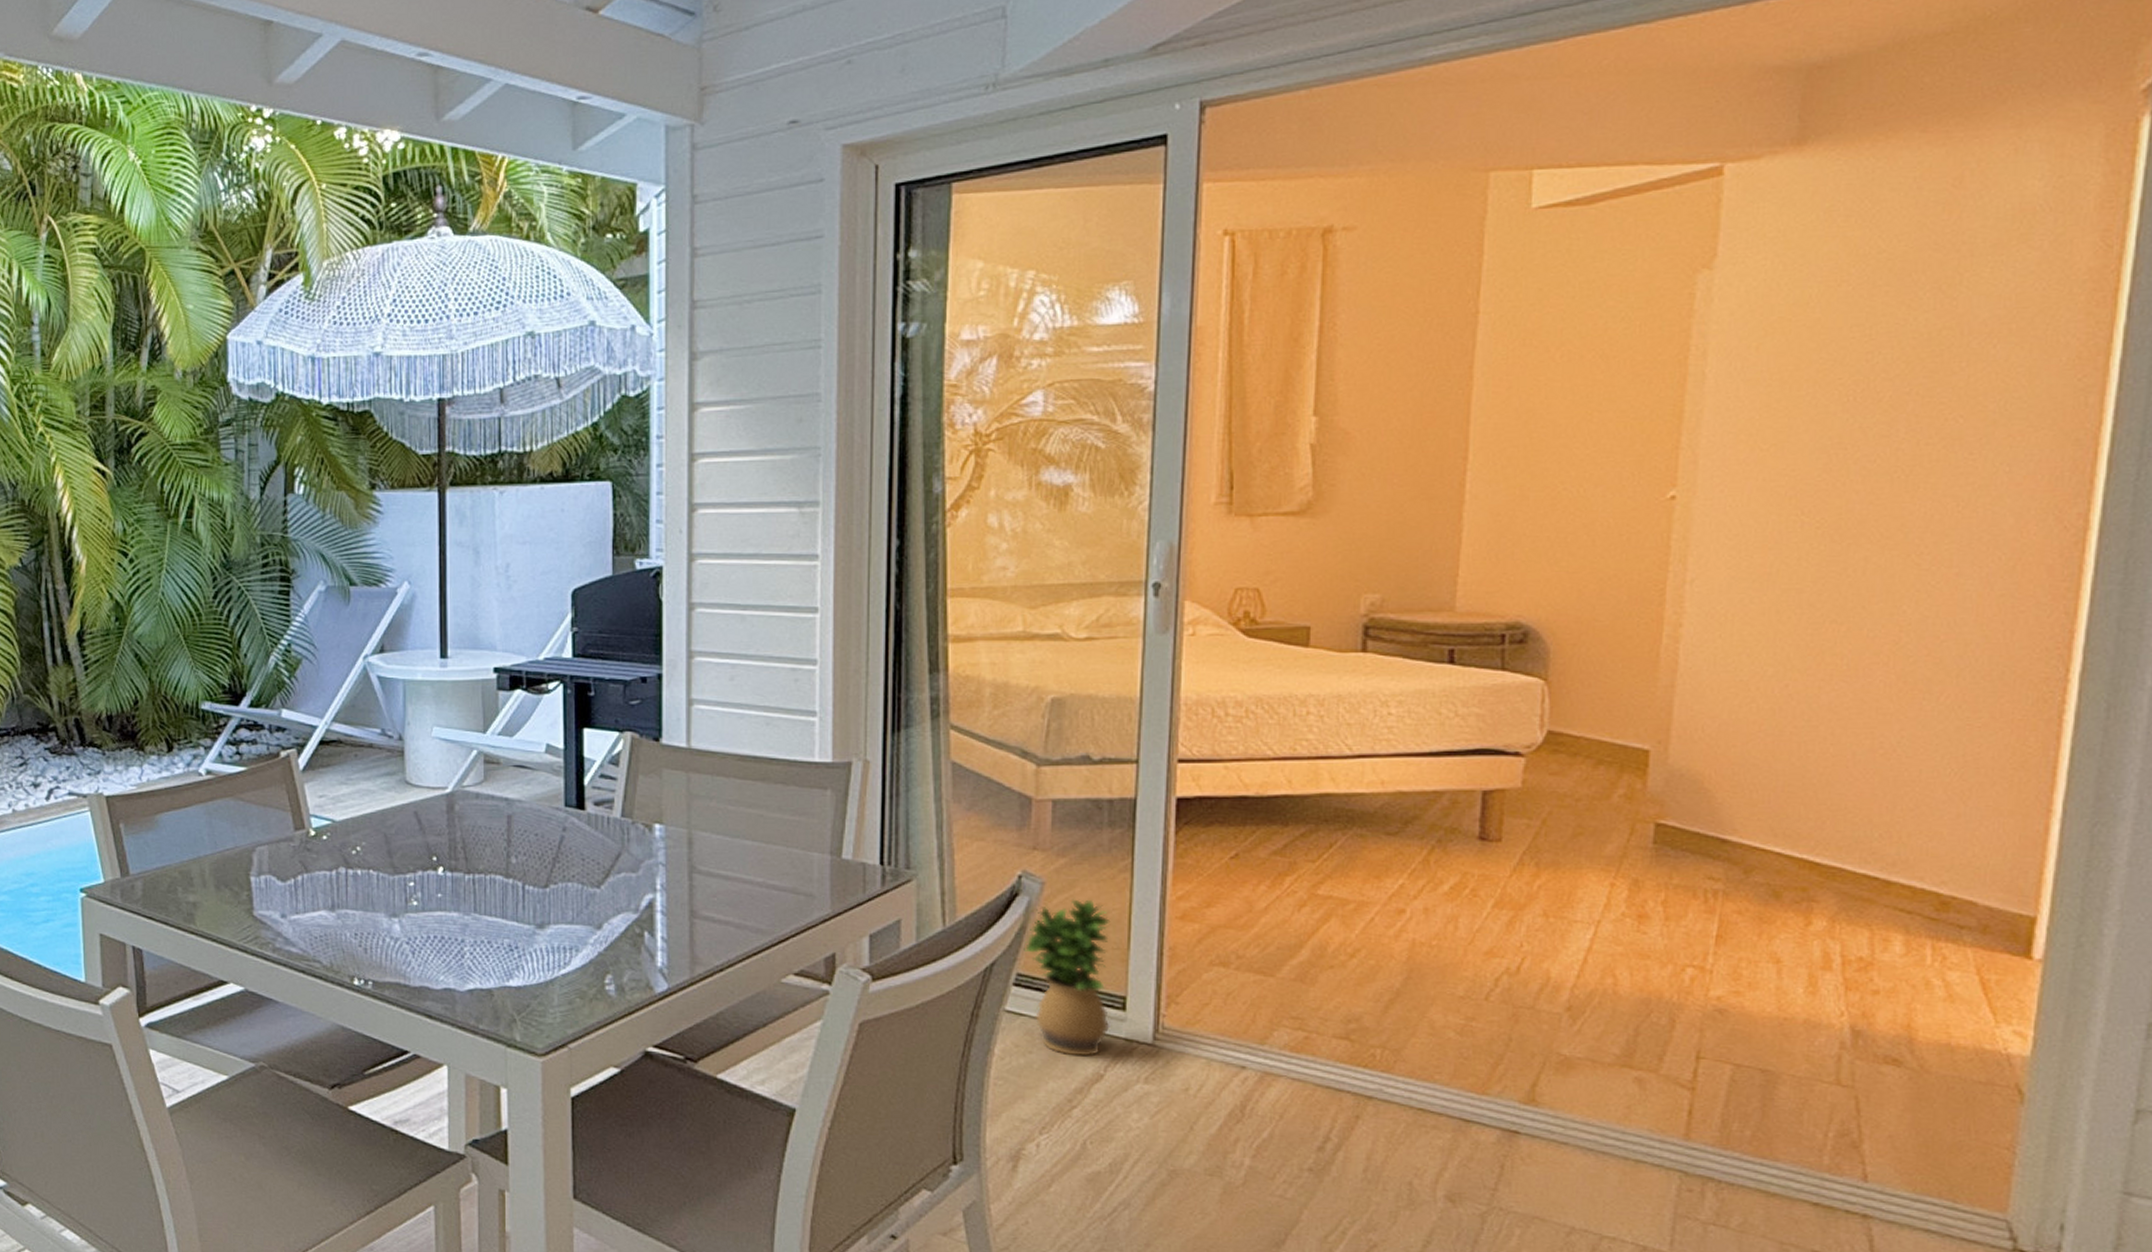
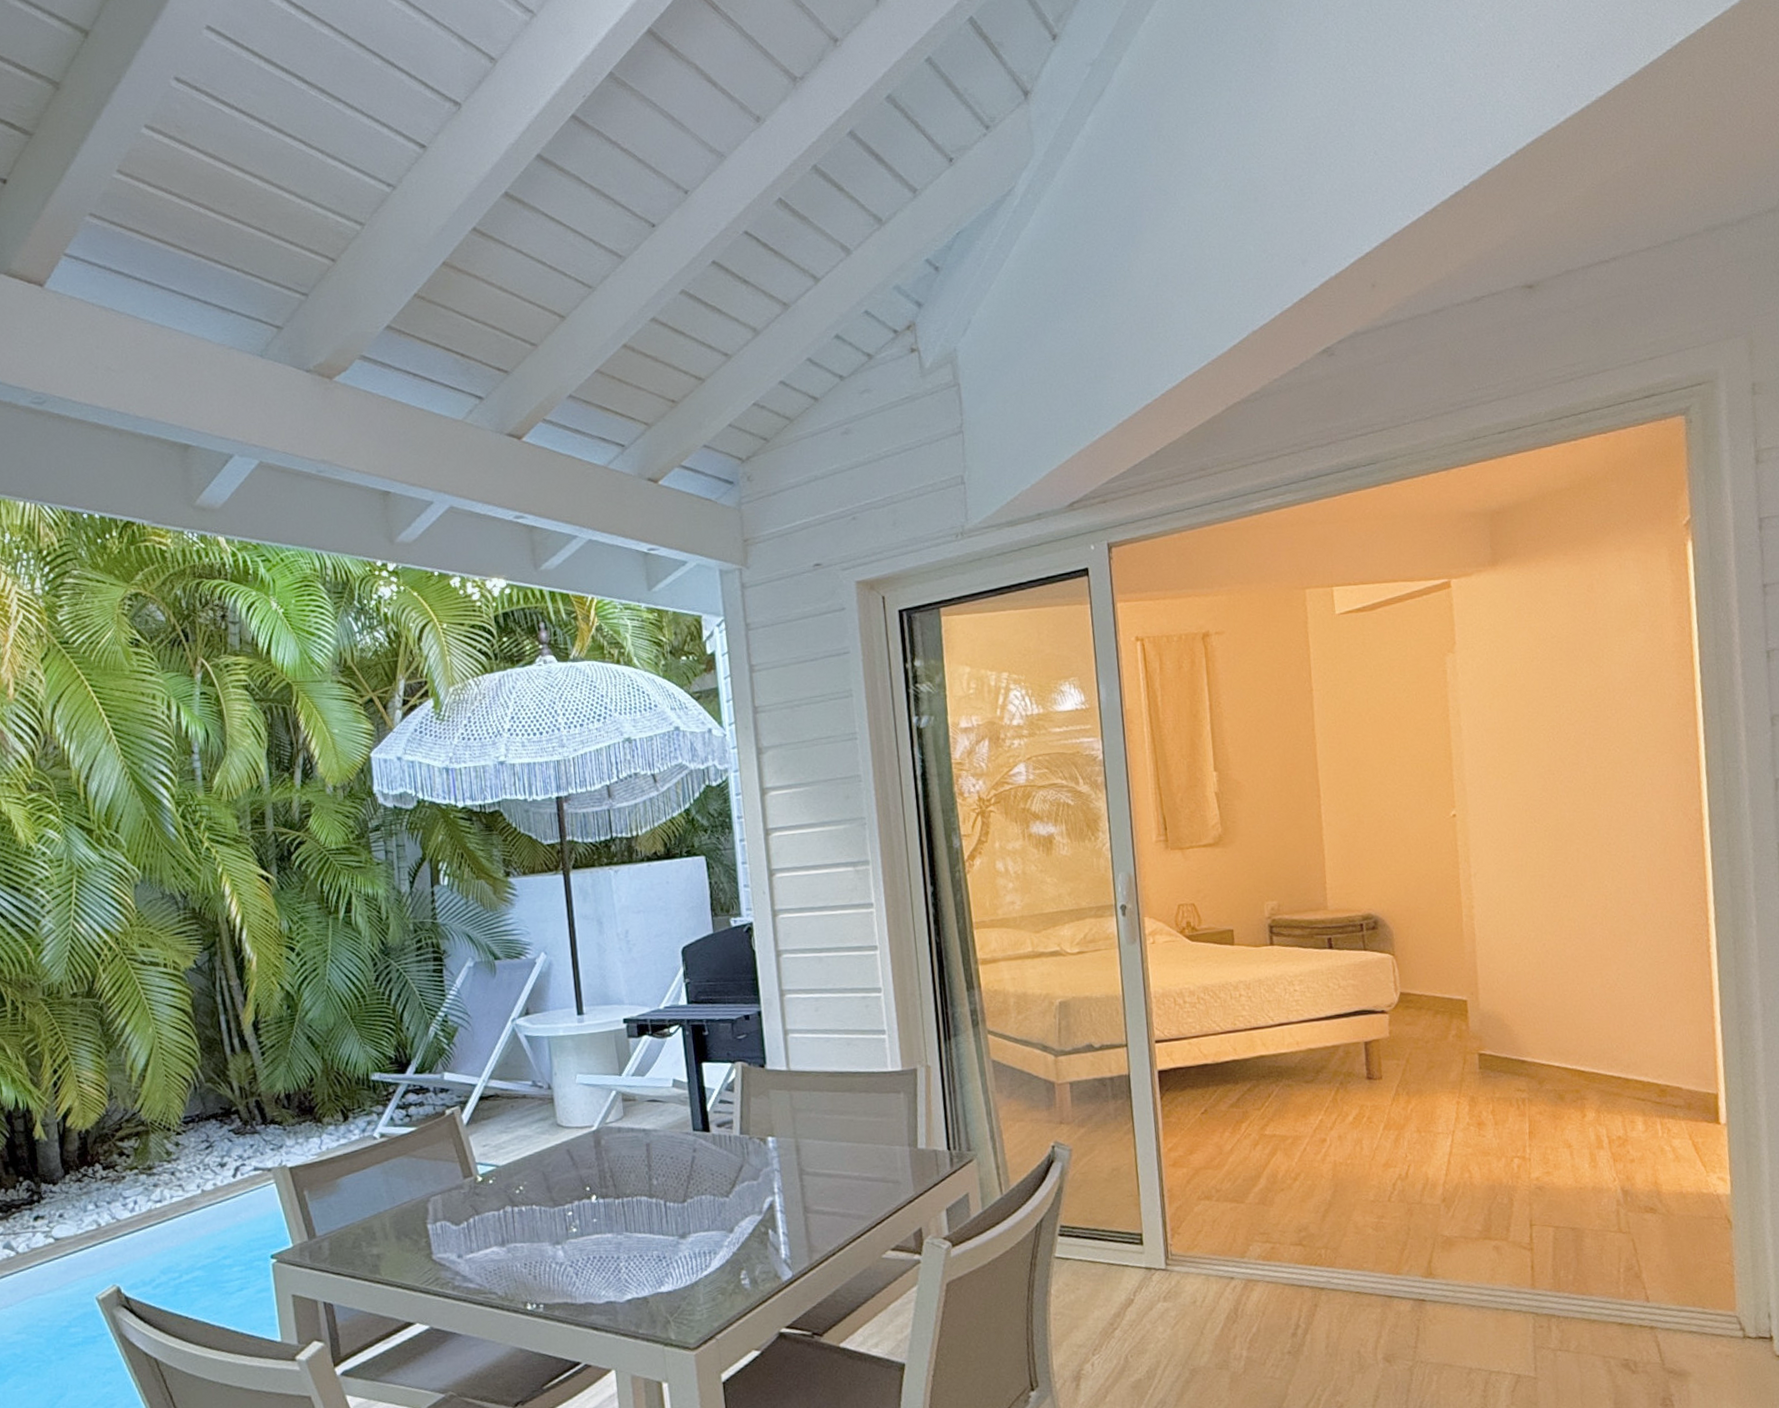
potted plant: present [1023,899,1111,1057] -> none [1063,1158,1134,1288]

